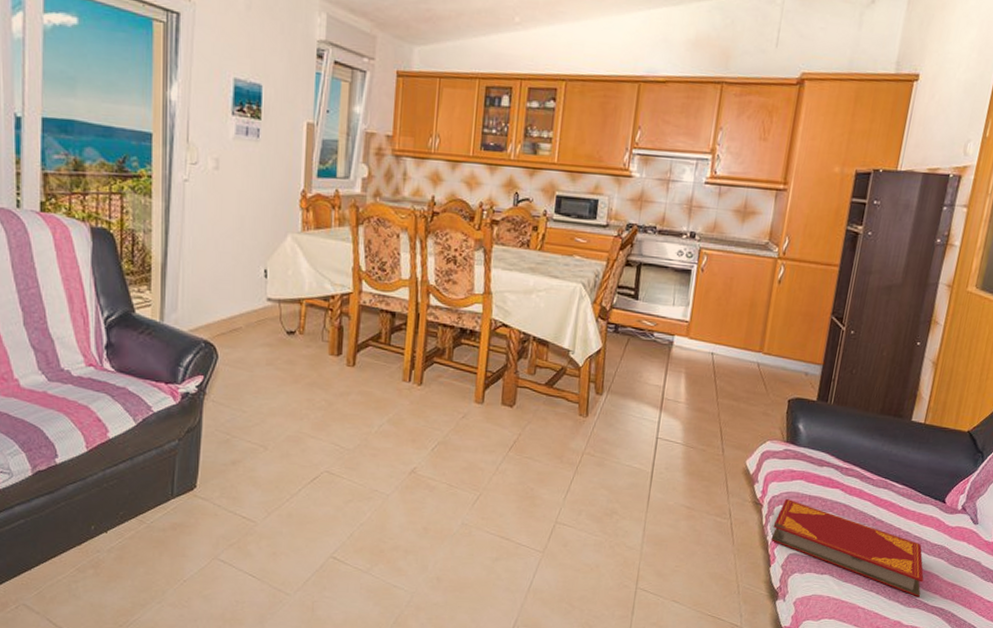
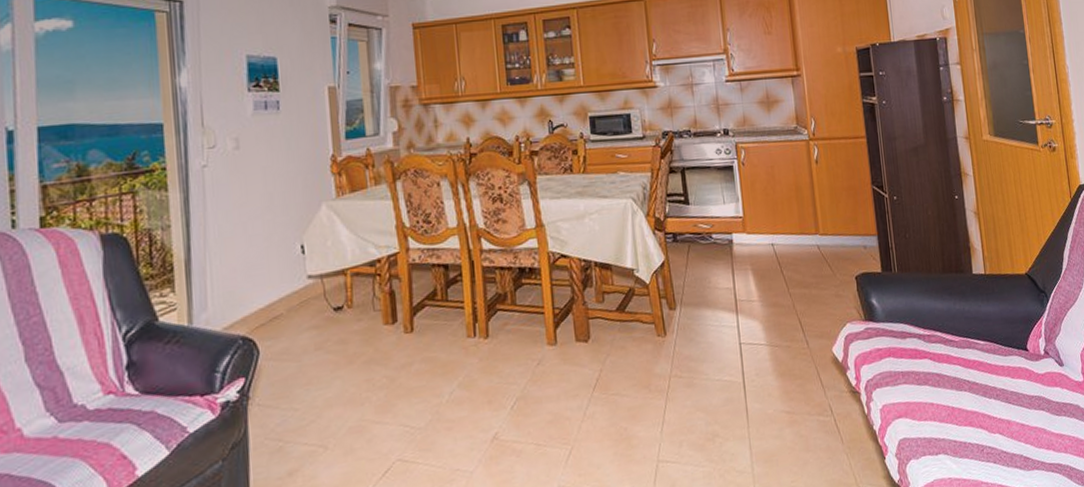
hardback book: present [771,498,924,598] -> none [875,379,1035,458]

